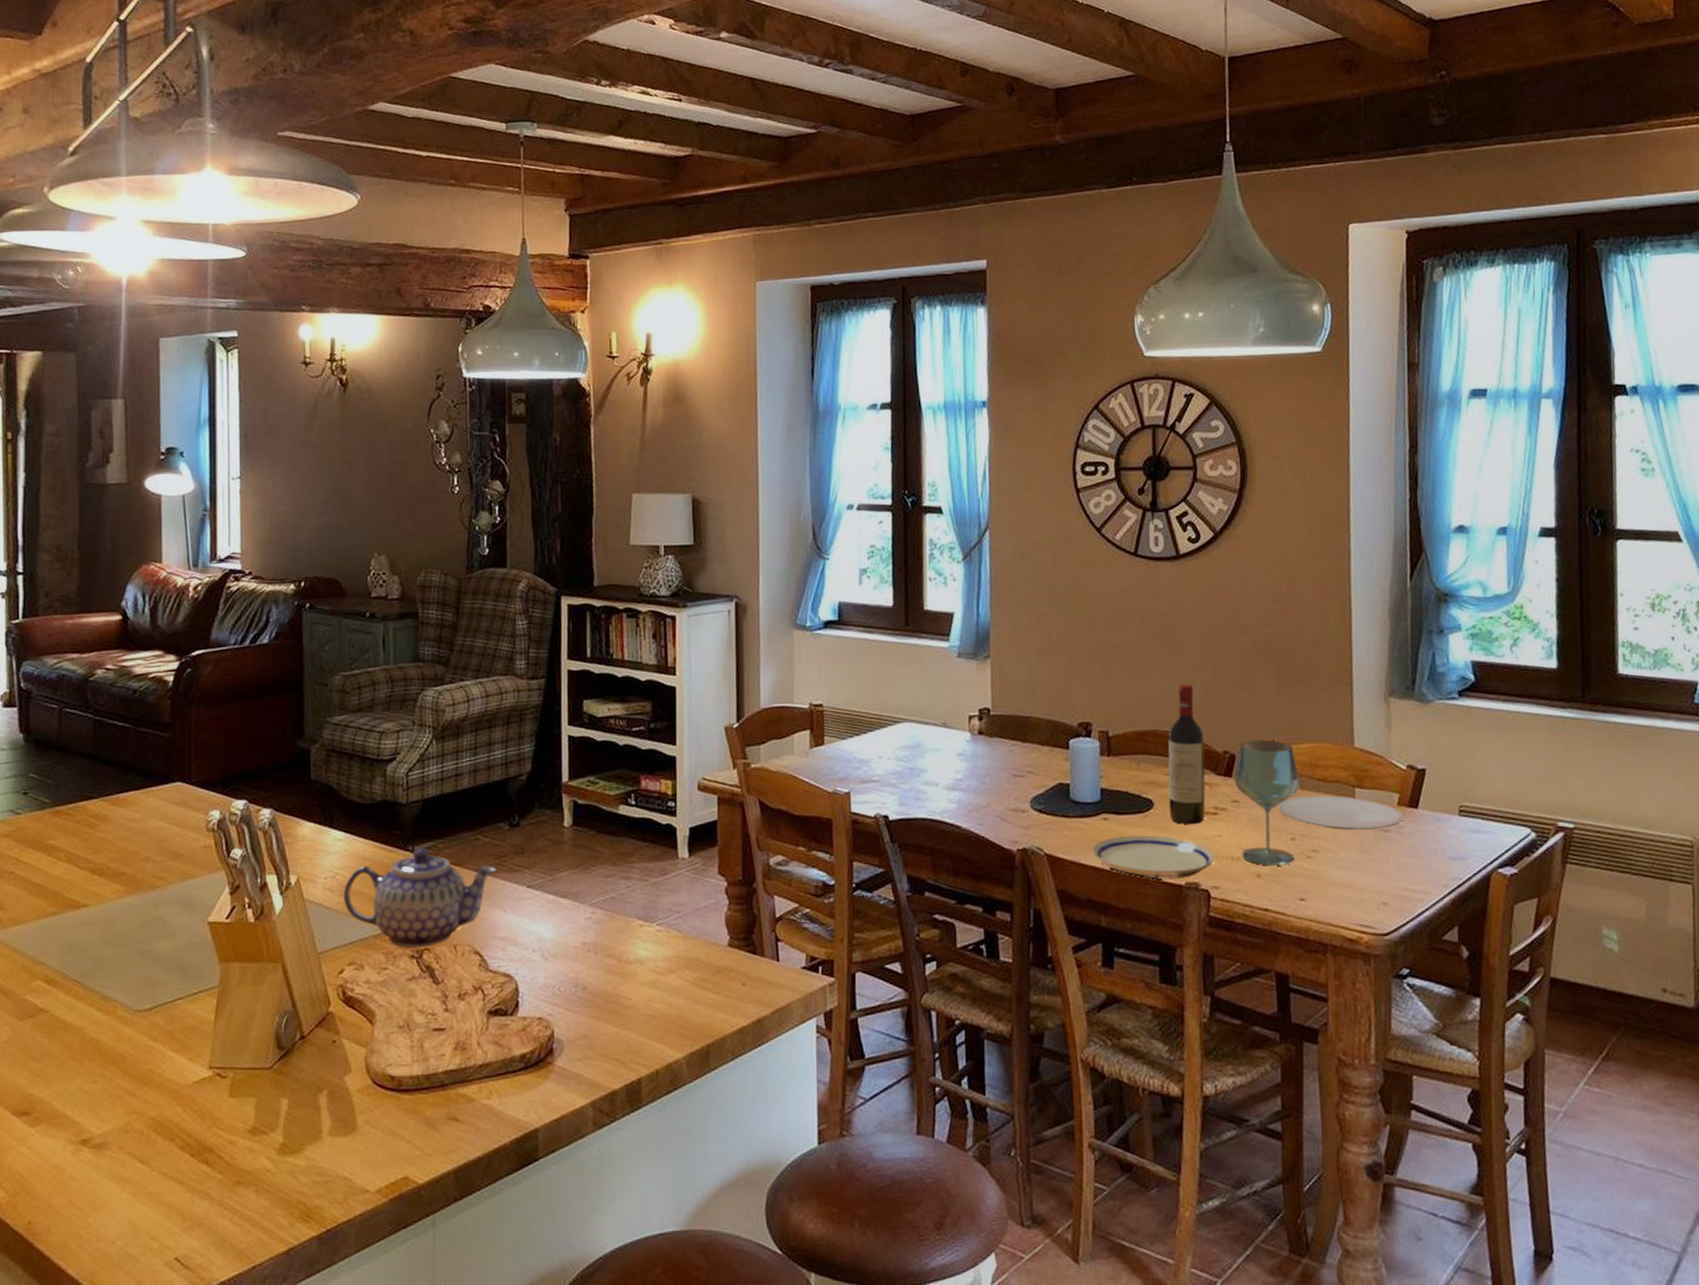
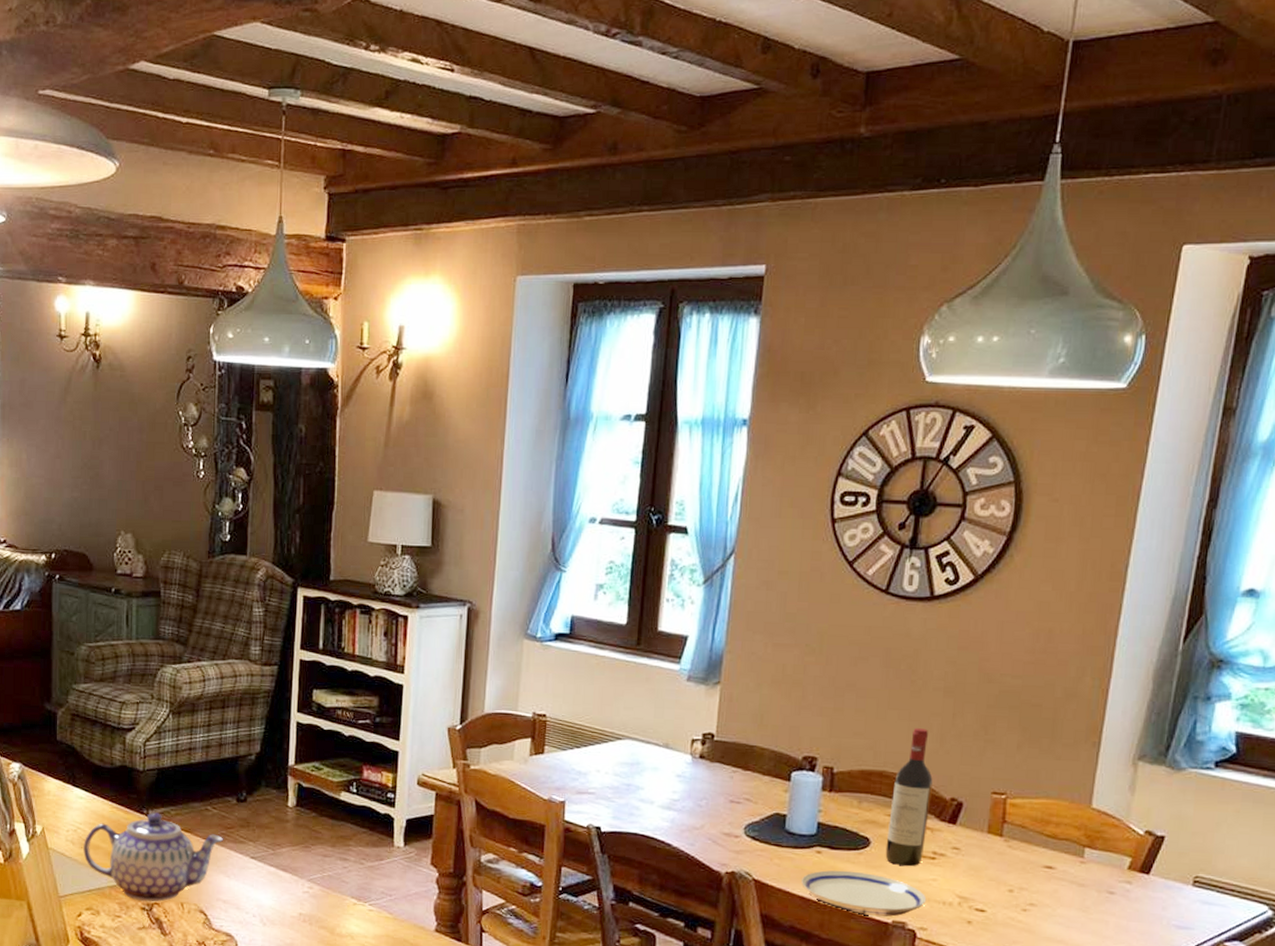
wine glass: present [1234,740,1301,866] -> none [955,790,1028,915]
plate: present [1278,795,1403,830] -> none [1000,850,1132,891]

